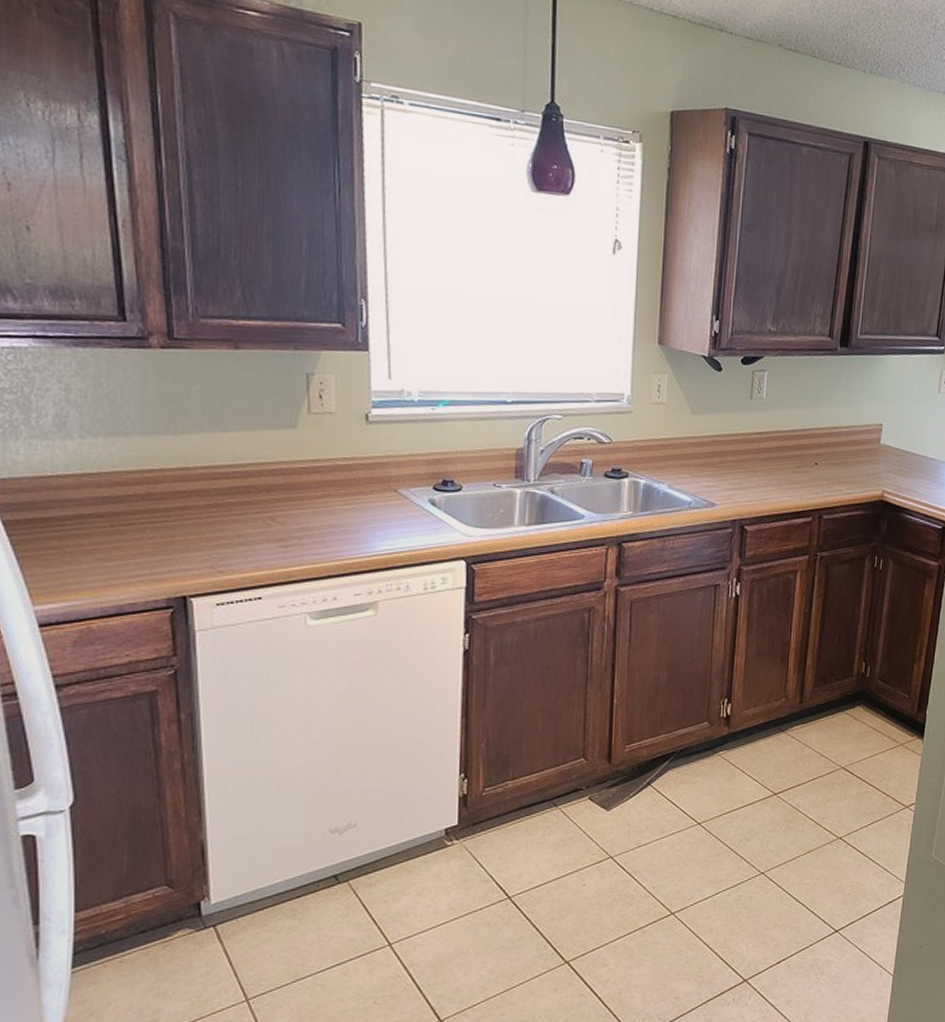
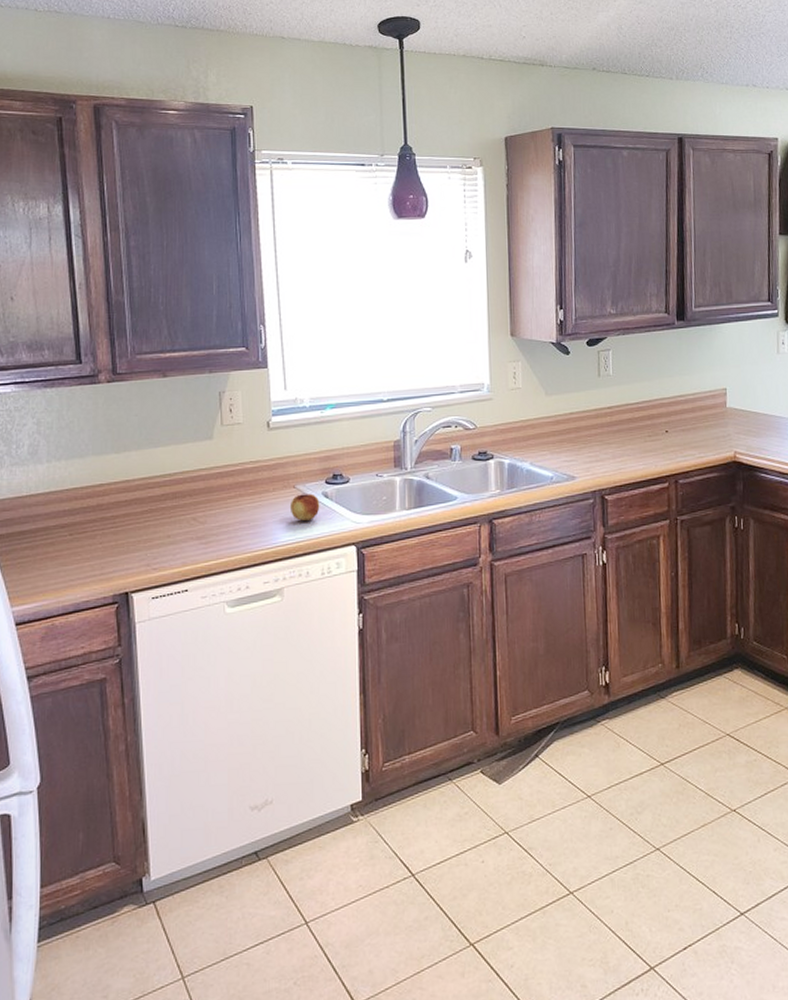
fruit: none [389,499,426,529] -> present [289,493,320,521]

